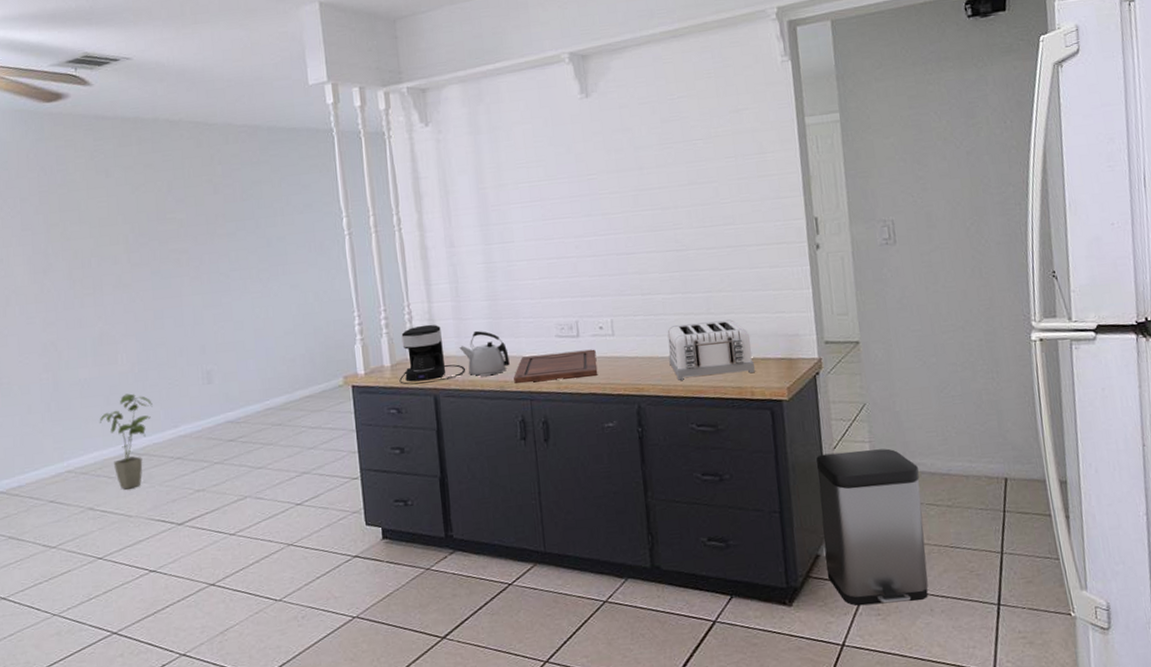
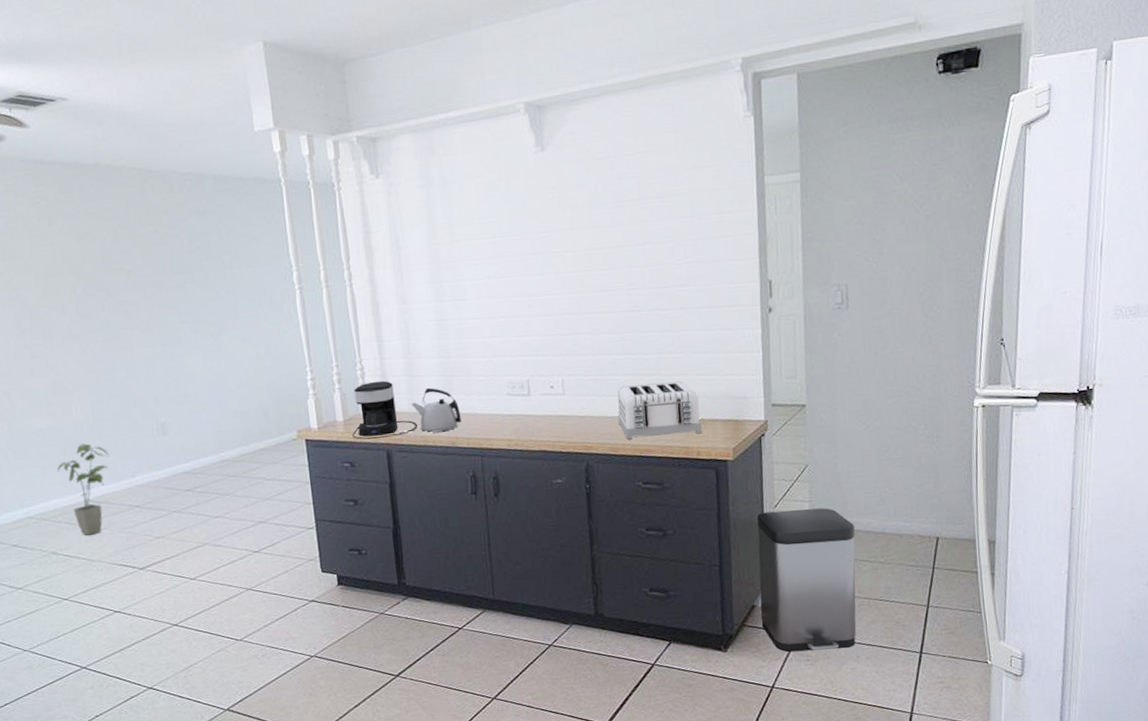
cutting board: present [514,349,597,385] -> none [465,407,548,441]

